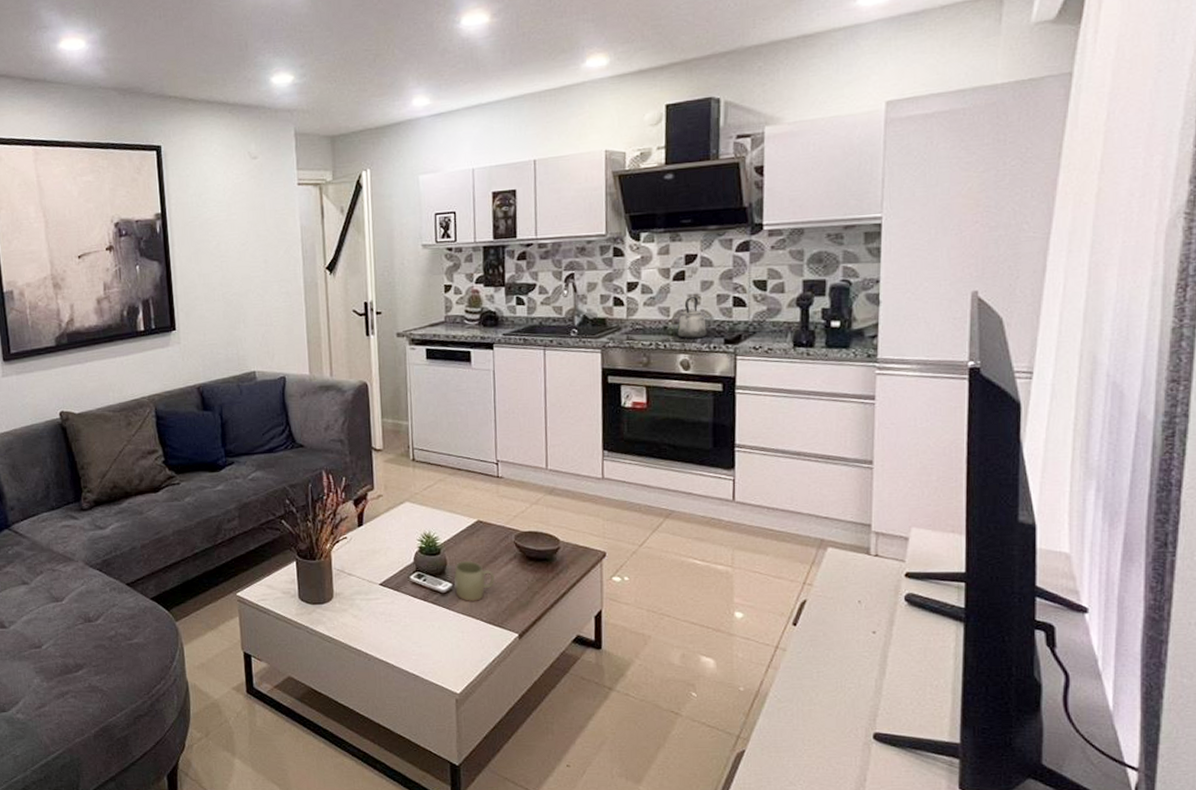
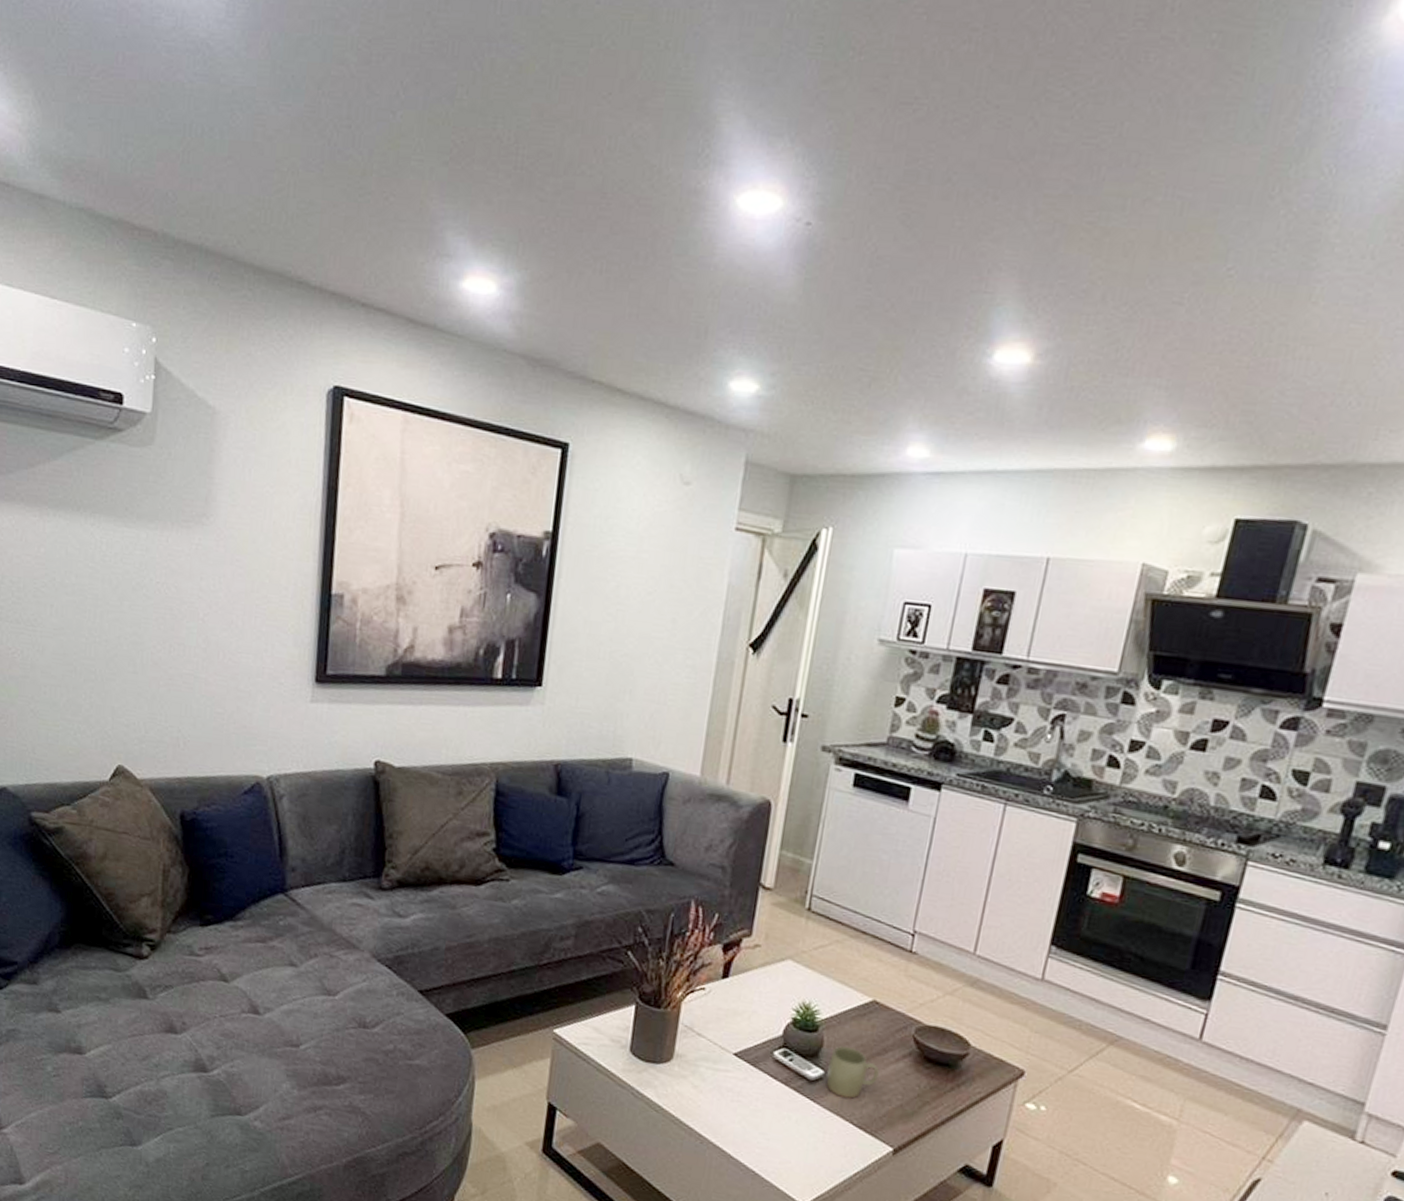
kettle: present [677,296,707,340] -> none [1179,773,1220,830]

